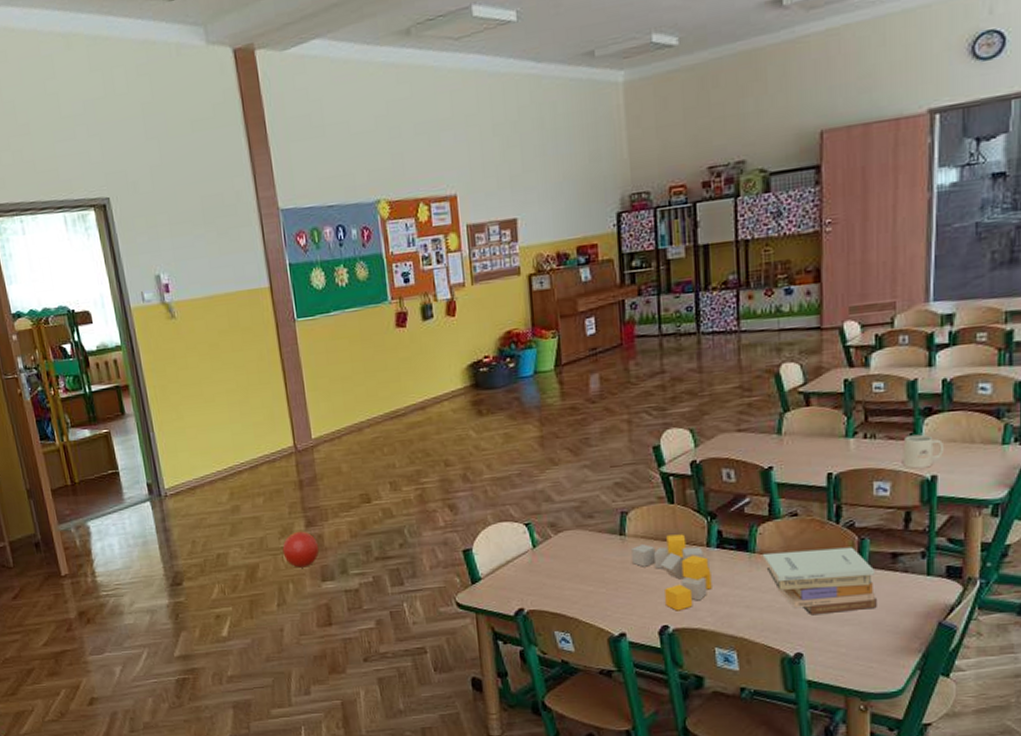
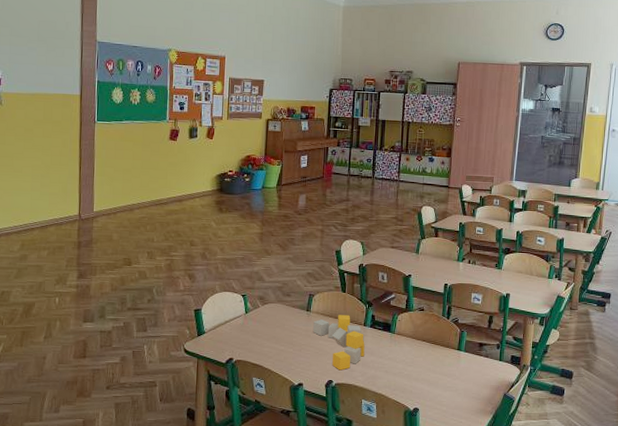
ball: present [282,531,320,568] -> none [56,280,86,310]
books: present [762,547,877,616] -> none [399,334,468,382]
mug: present [903,434,945,469] -> none [490,265,515,288]

